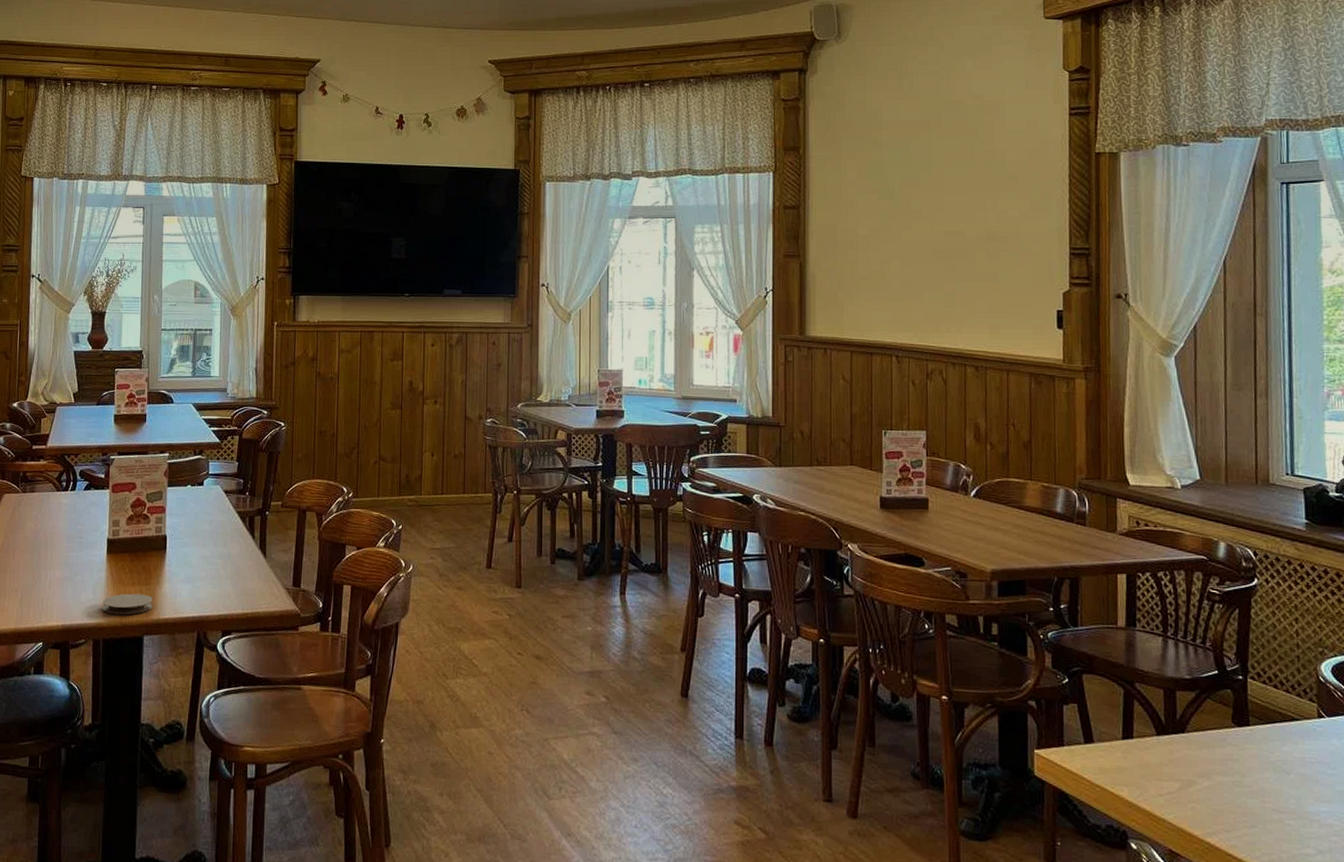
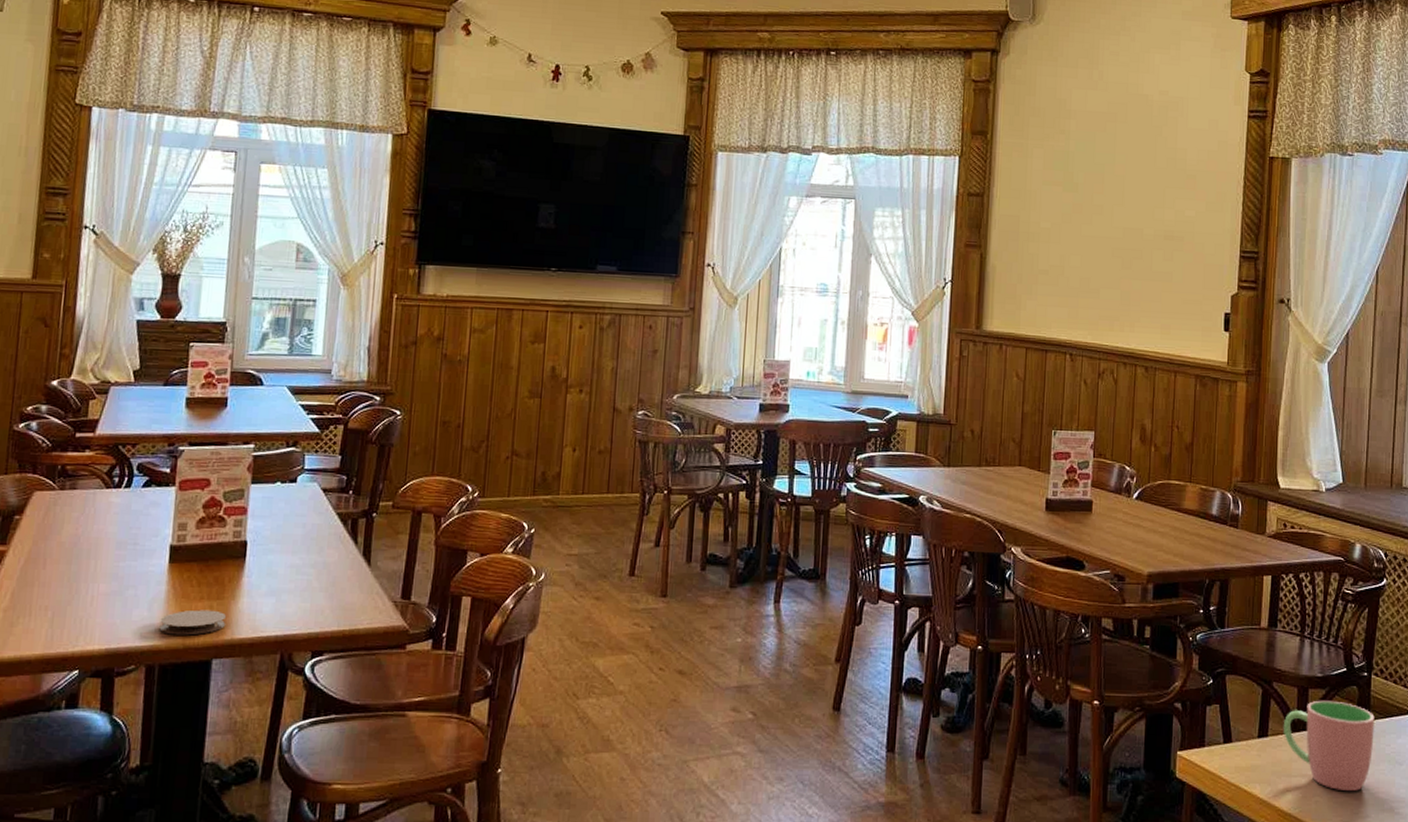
cup: none [1149,703,1255,799] -> present [1283,700,1375,791]

